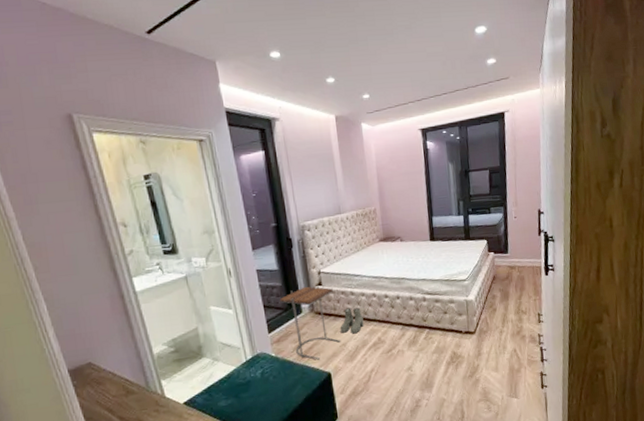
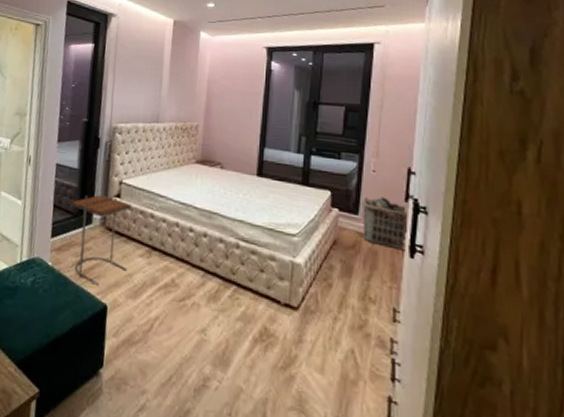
boots: present [340,308,364,333] -> none [129,231,159,265]
clothes hamper: none [508,235,543,272] -> present [360,197,408,251]

